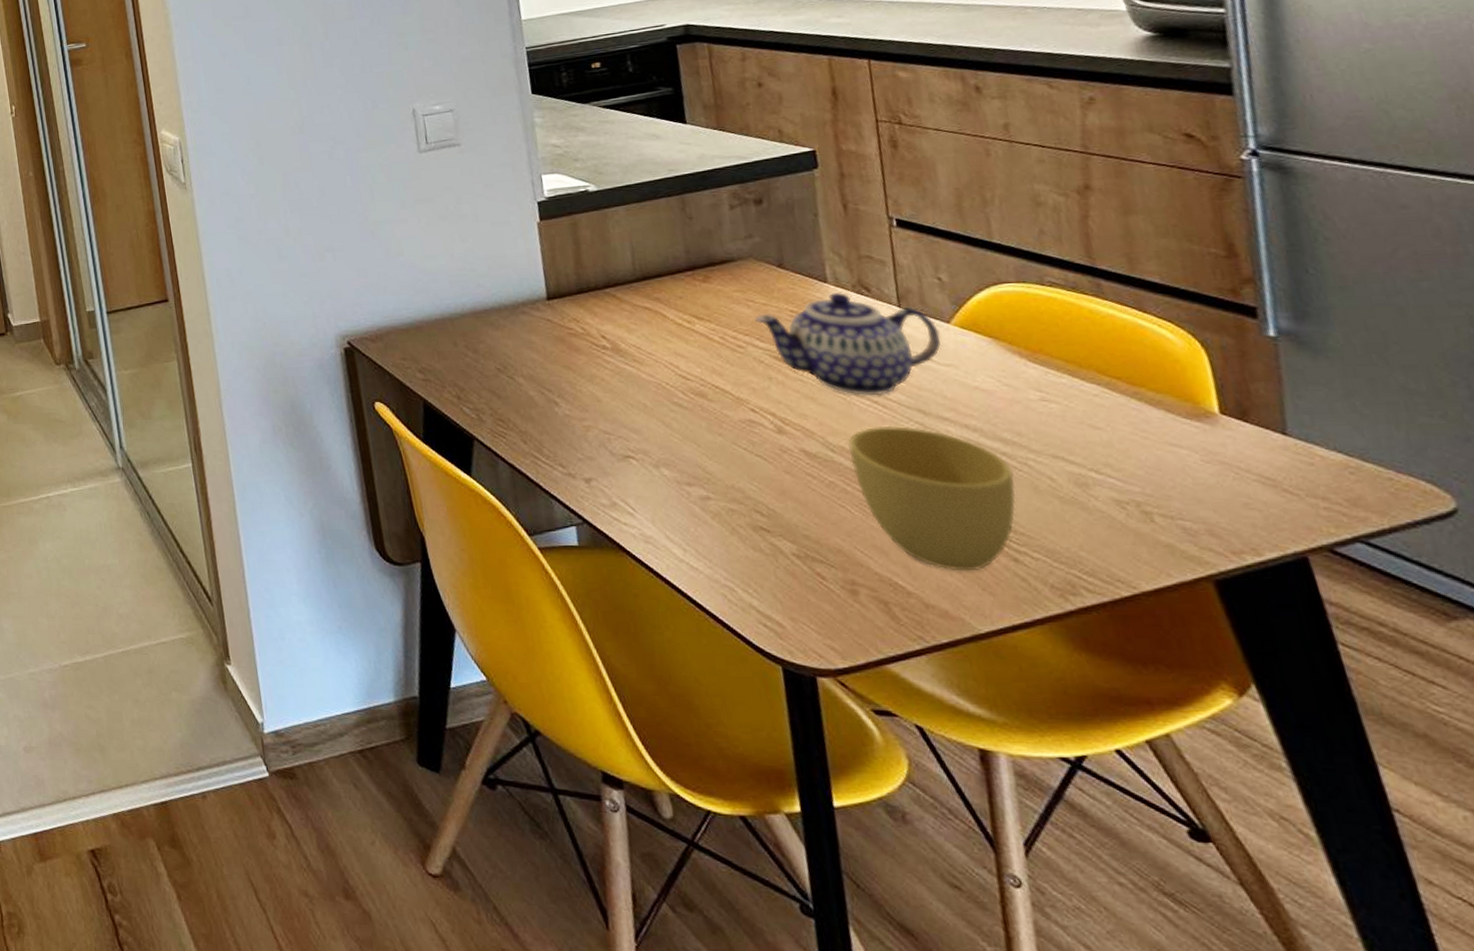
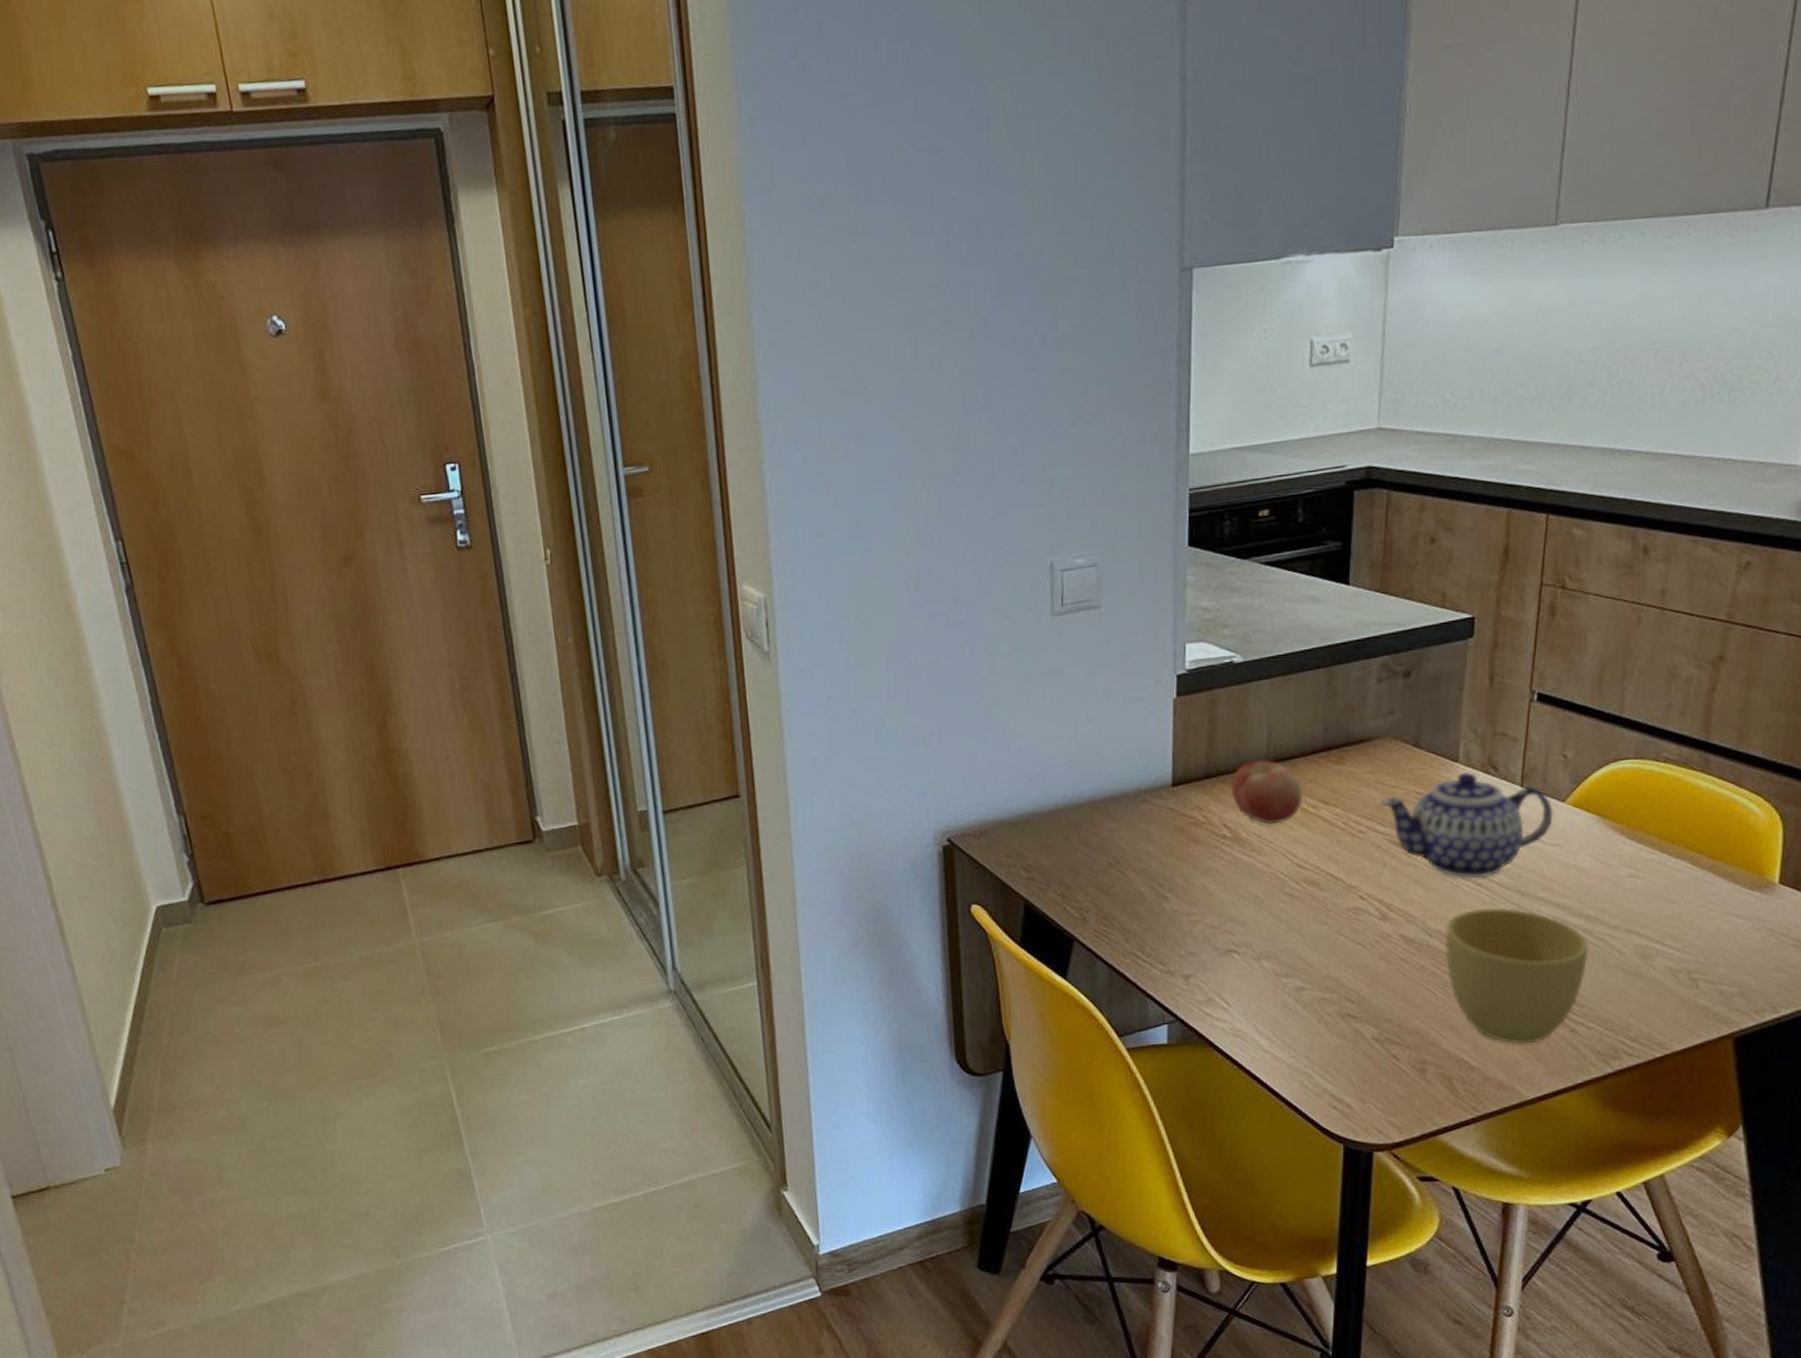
fruit: none [601,277,677,337] -> present [1230,759,1303,825]

